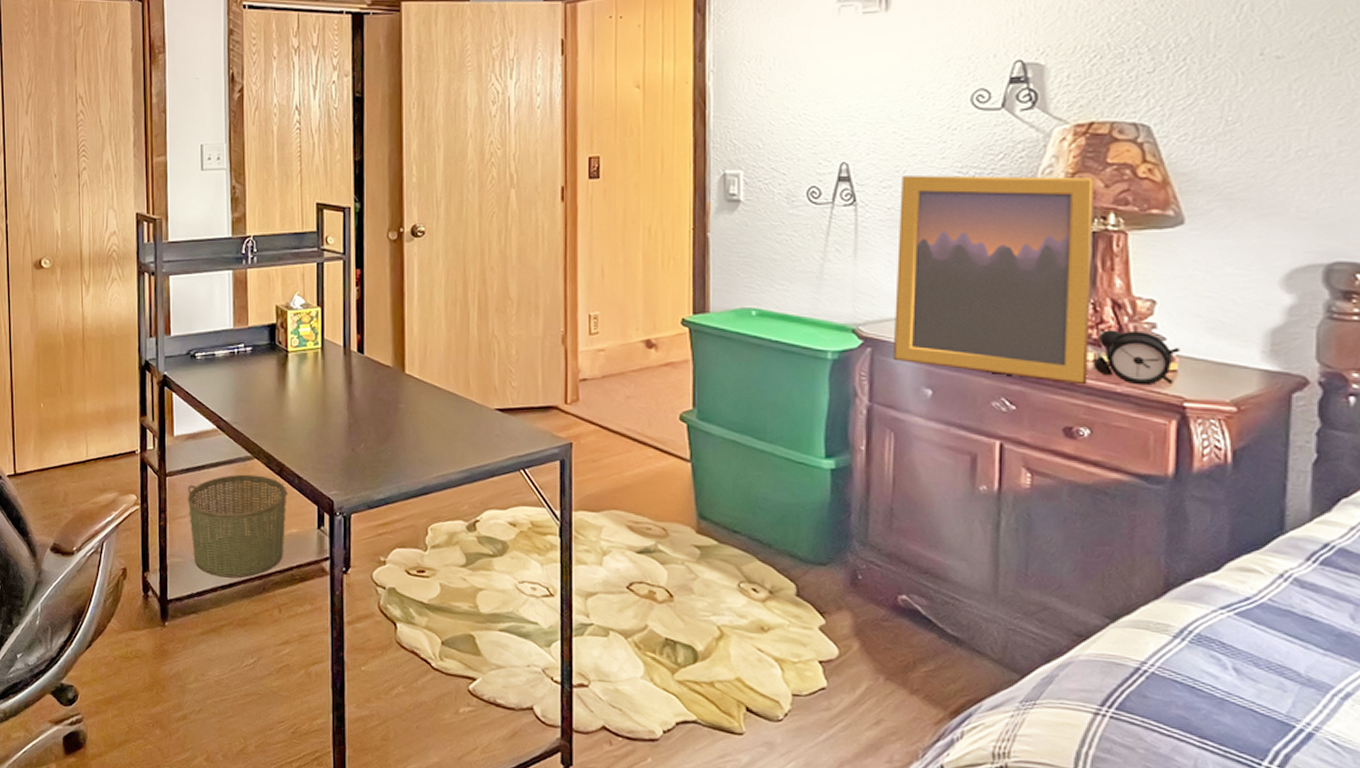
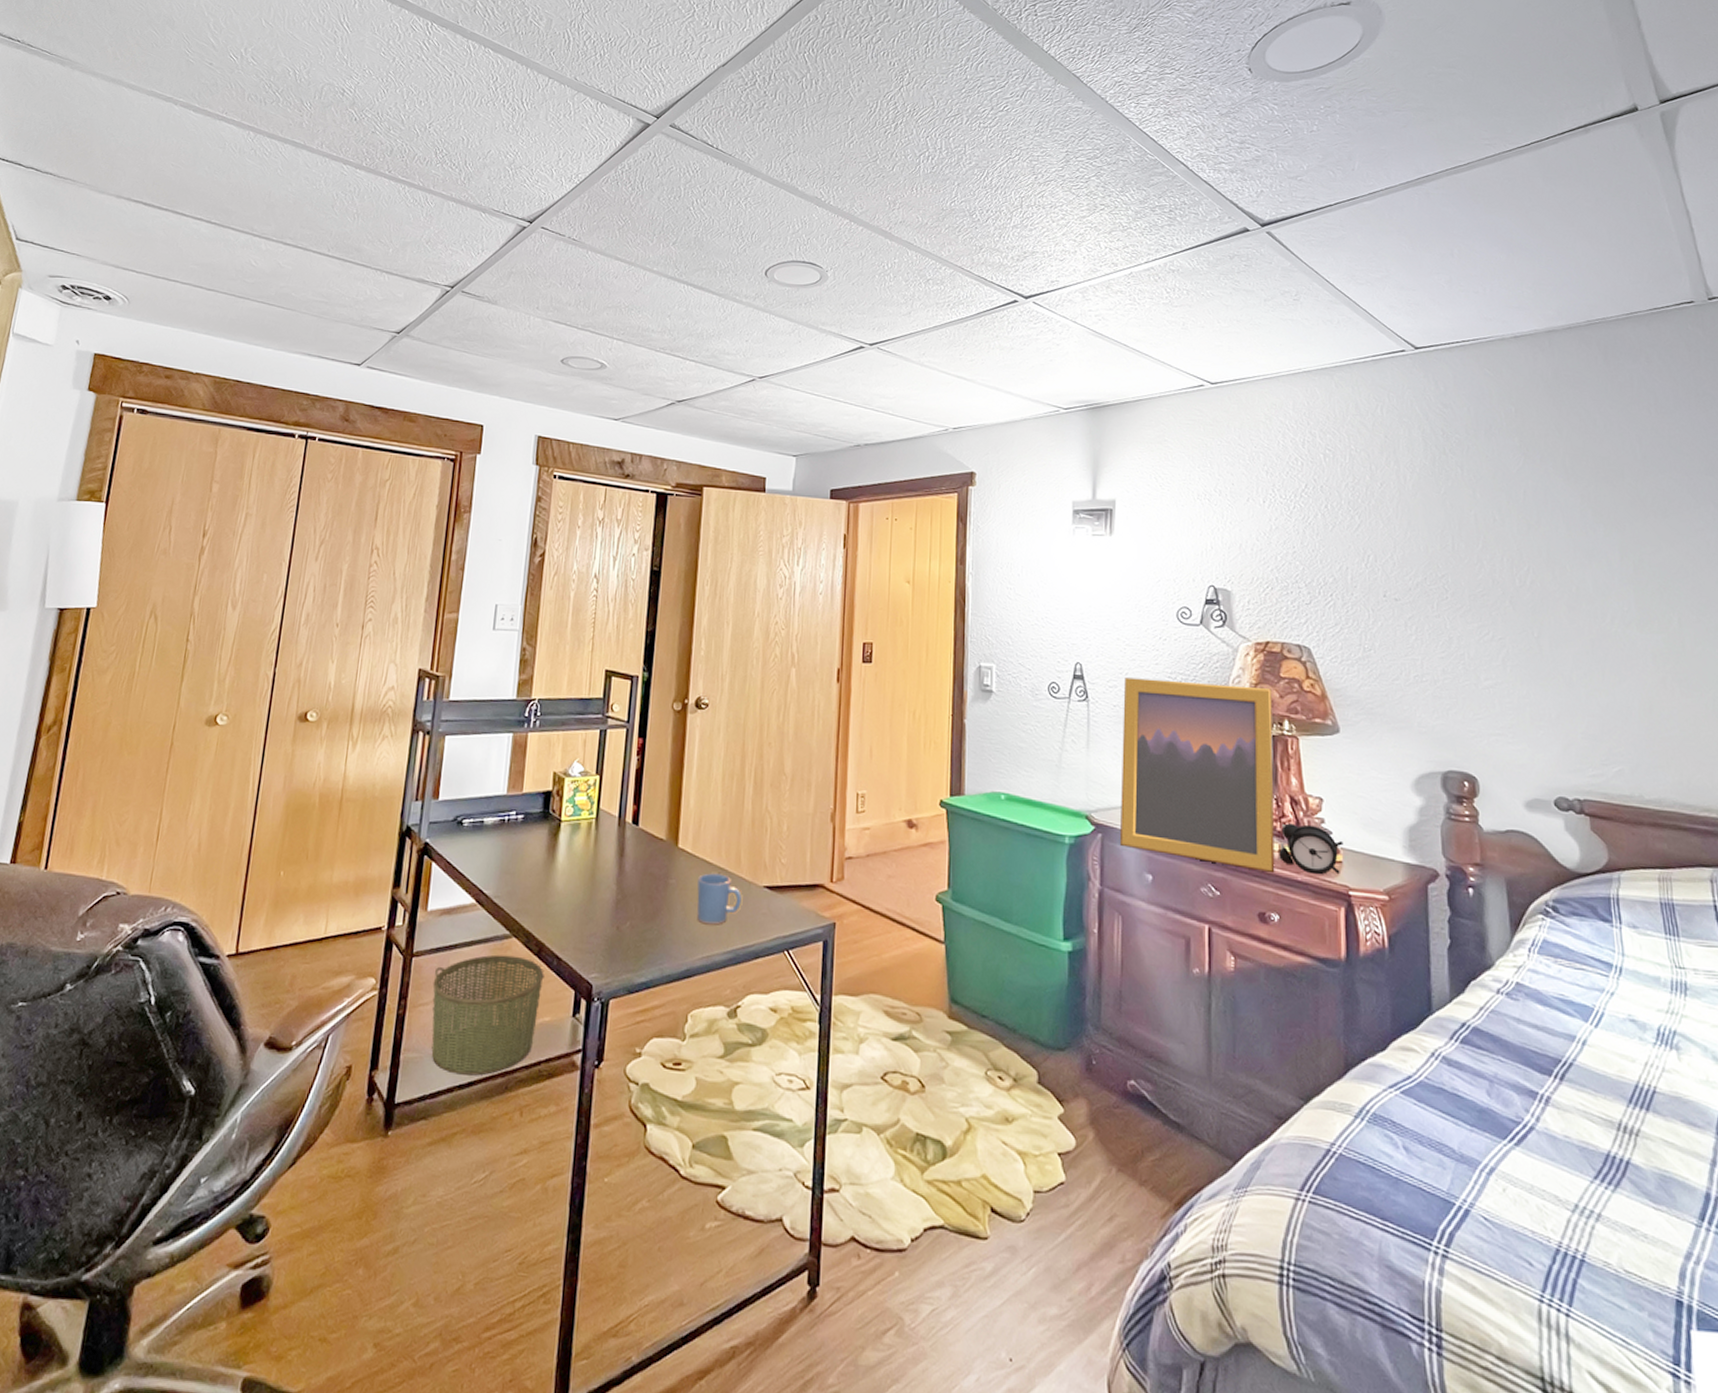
mug: none [428,397,473,446] -> present [697,873,742,925]

